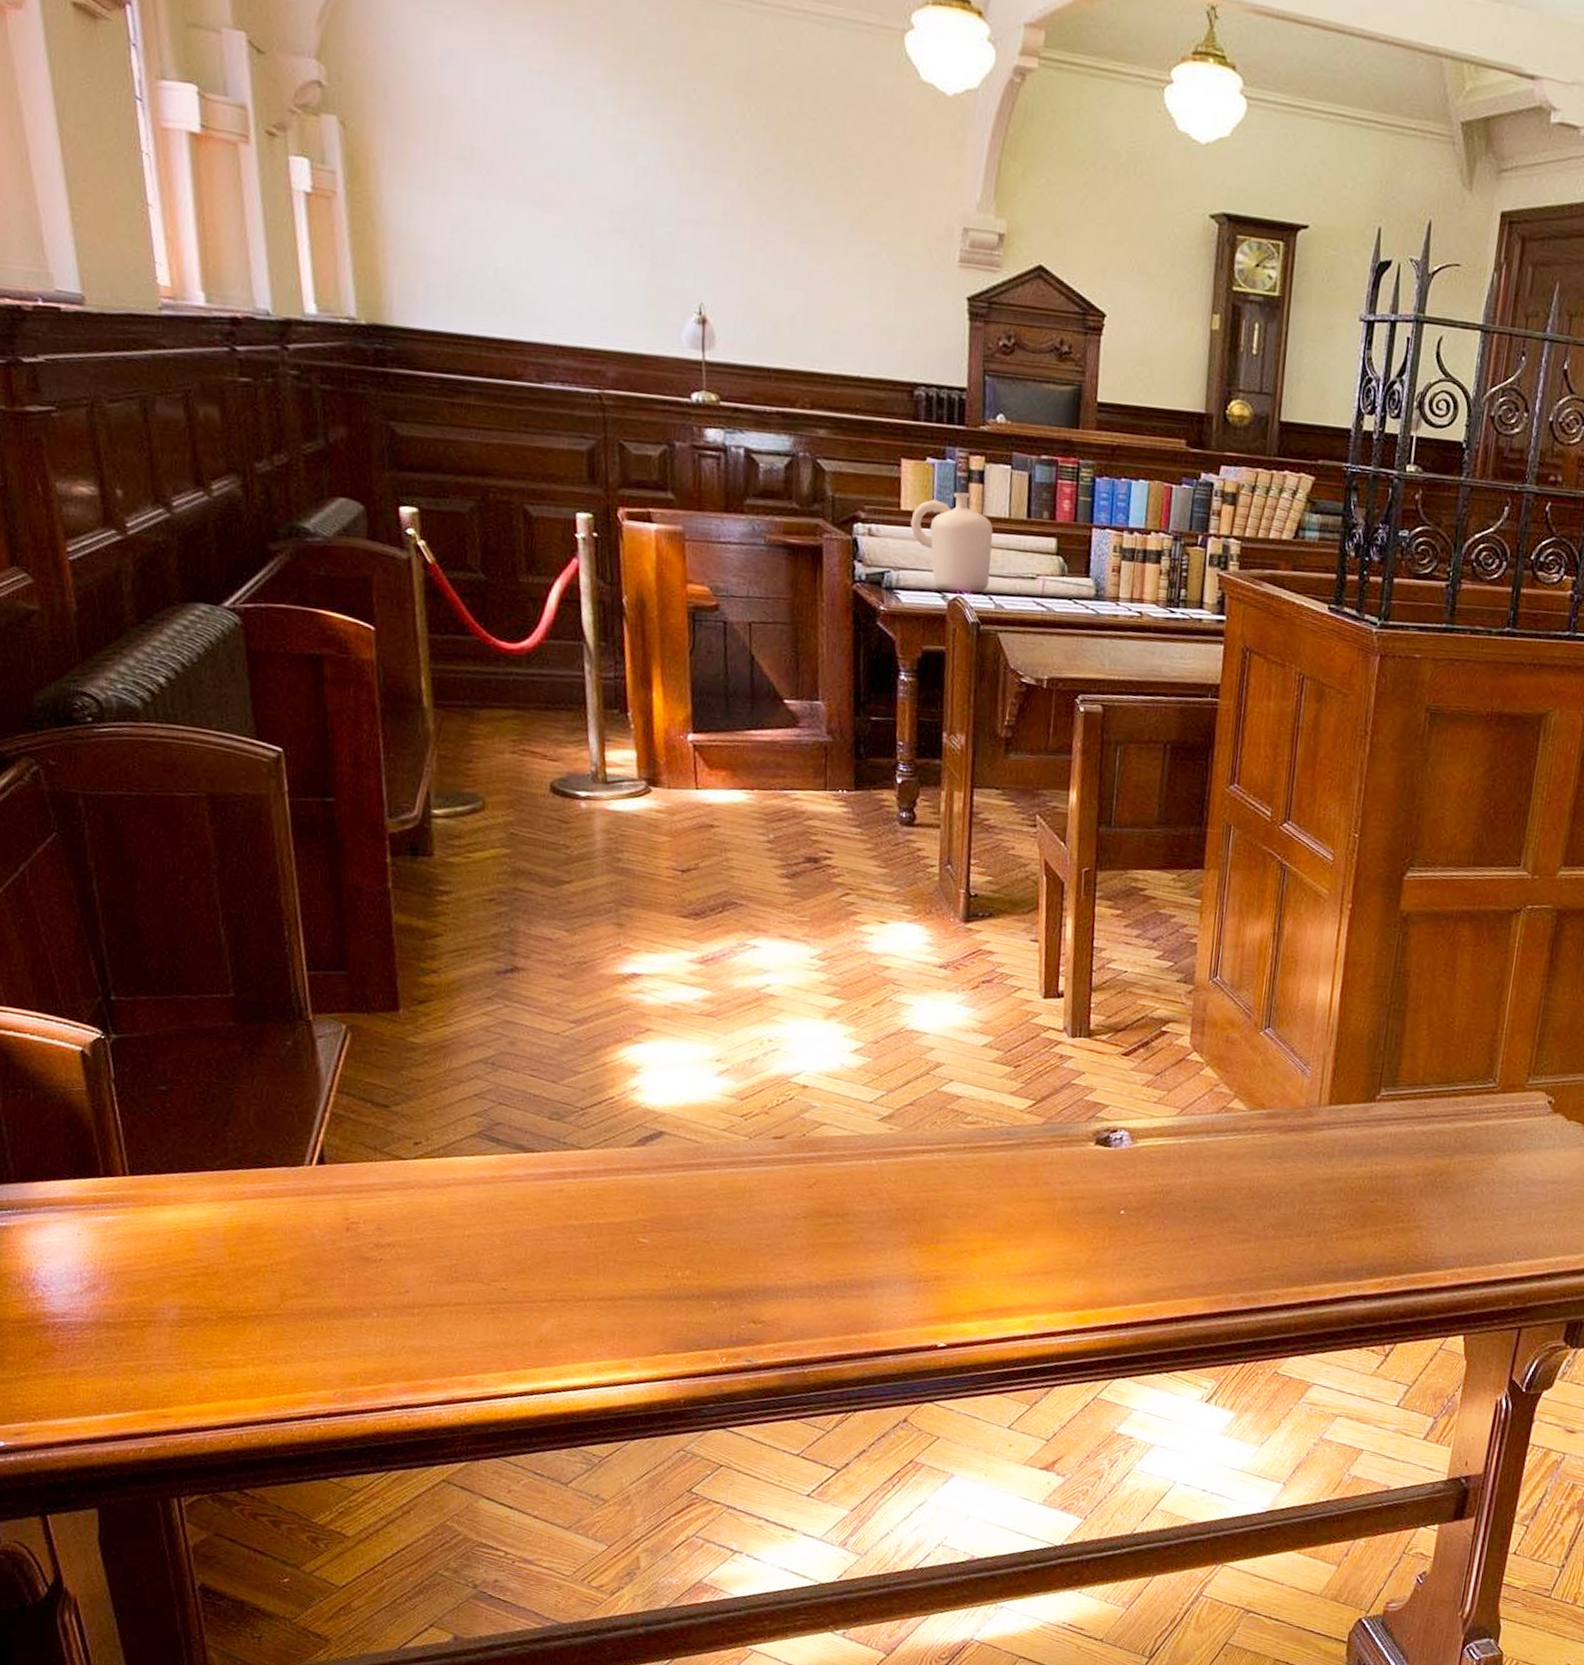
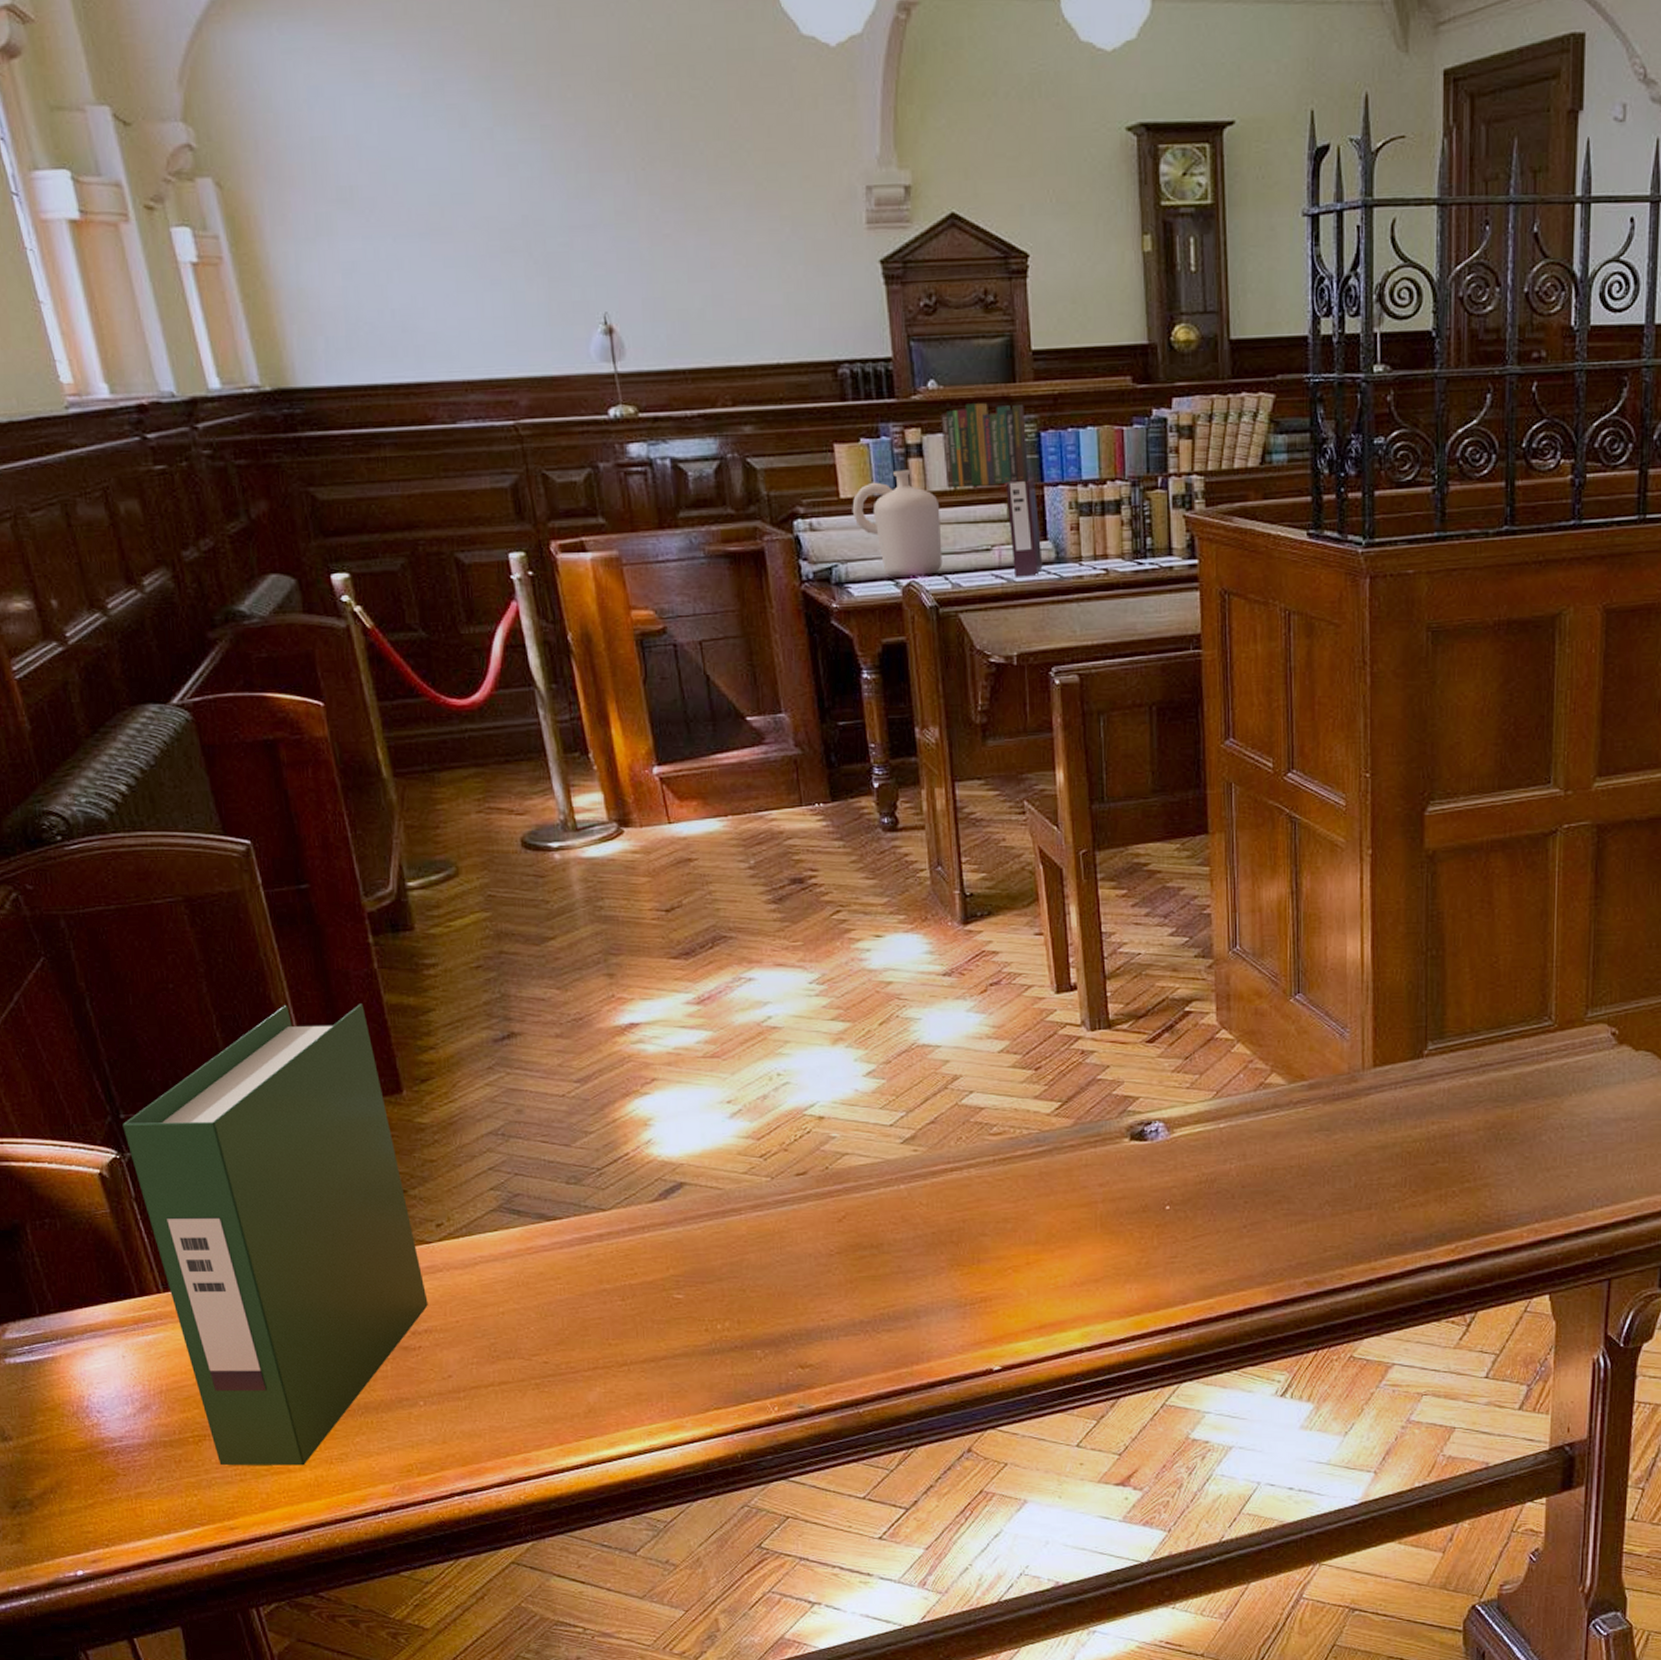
binder: none [112,912,395,1363] -> present [122,1004,428,1466]
books: none [1002,441,1084,522] -> present [941,403,1030,489]
binder: none [1054,517,1086,609] -> present [1006,478,1043,577]

